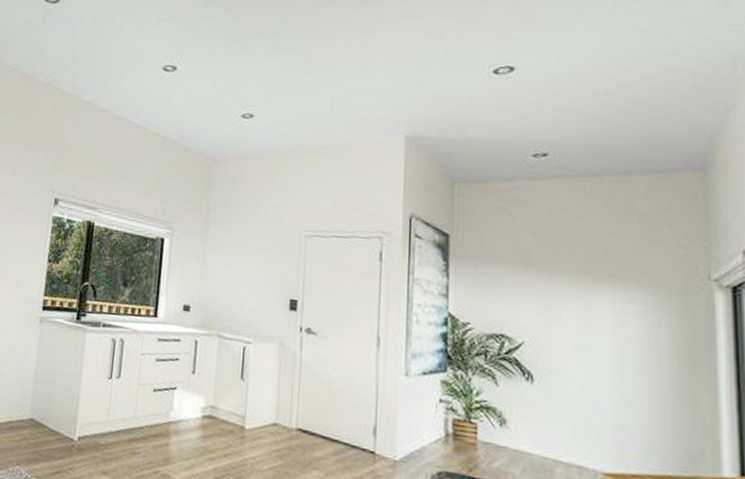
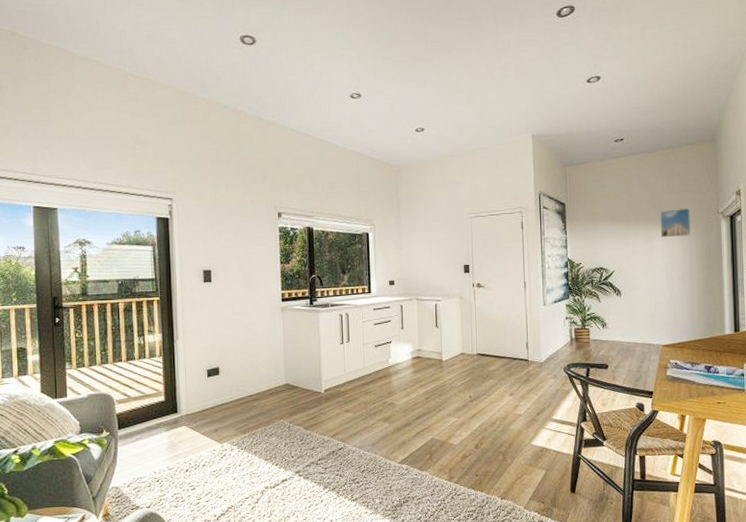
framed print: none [605,262,659,309] -> present [660,207,691,238]

